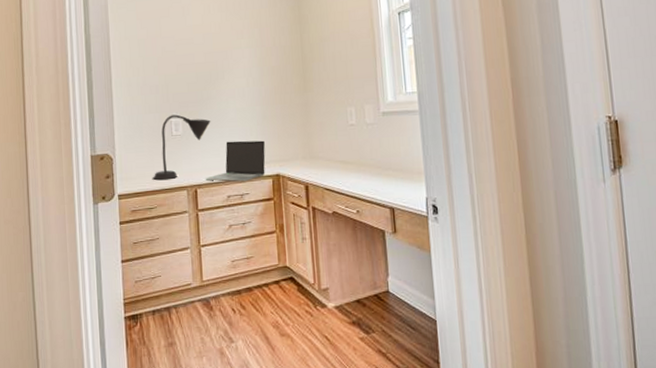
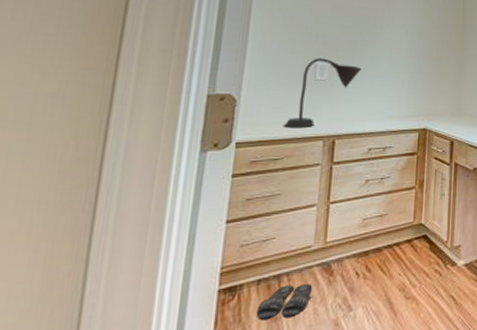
slippers: none [155,316,198,345] -> present [256,283,312,321]
laptop: present [206,140,266,183] -> none [347,91,417,135]

